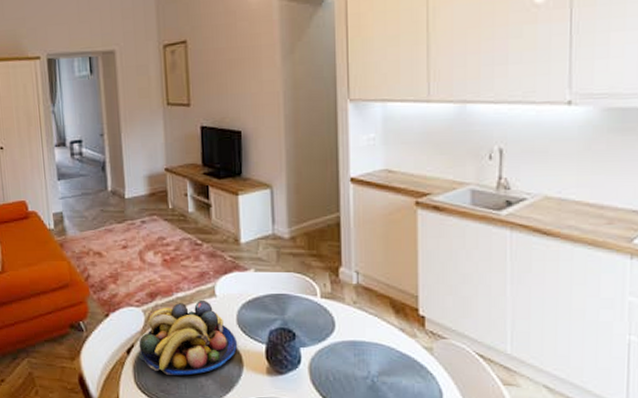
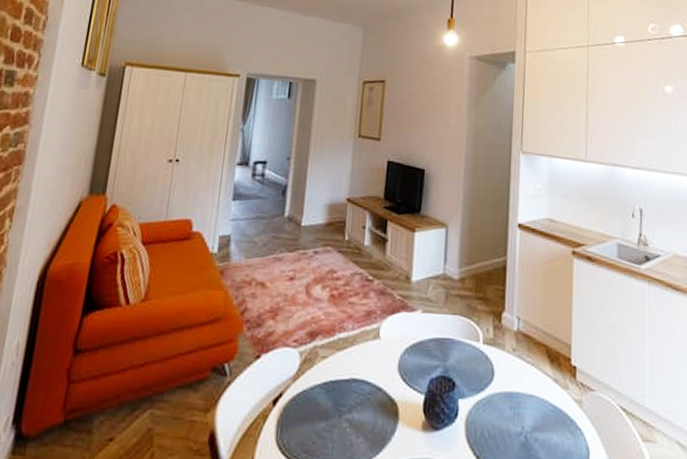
fruit bowl: present [139,299,237,376] -> none [286,341,395,432]

